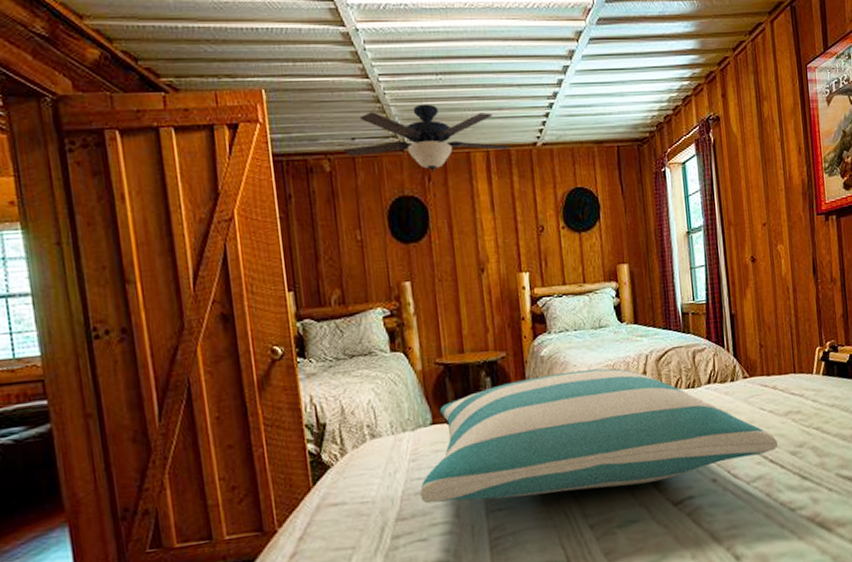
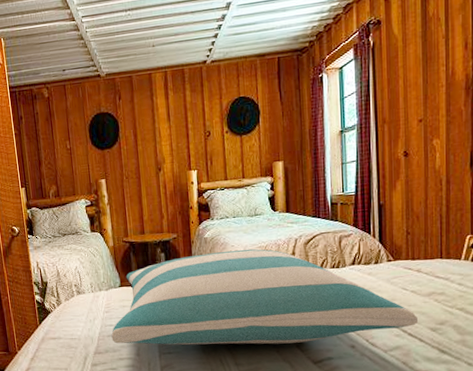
ceiling fan: present [344,104,511,198] -> none [58,36,184,113]

